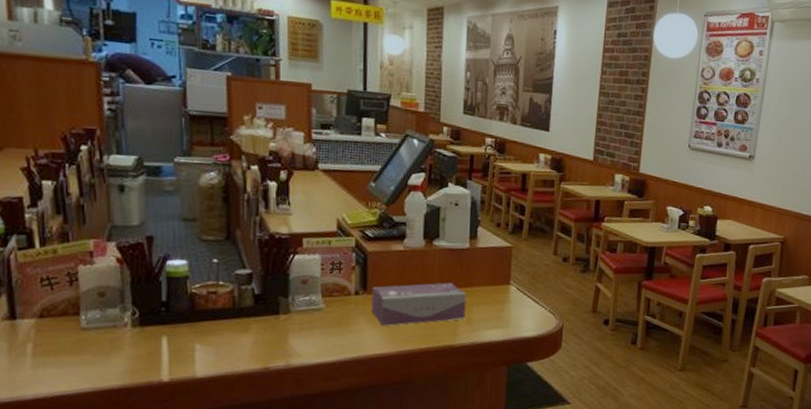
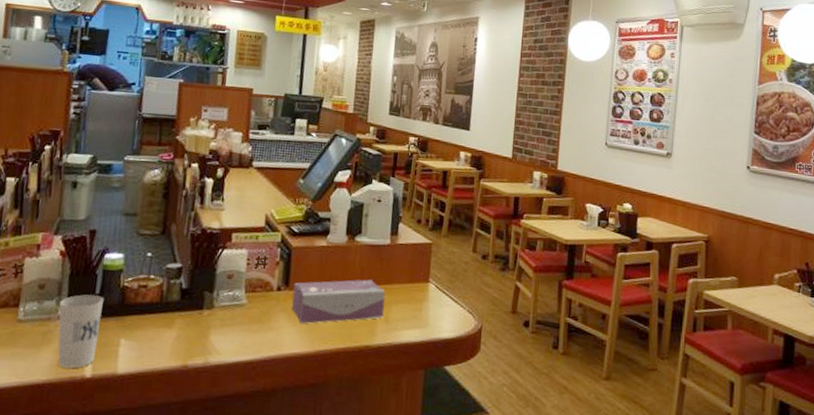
cup: none [124,302,171,373] -> present [57,294,104,368]

